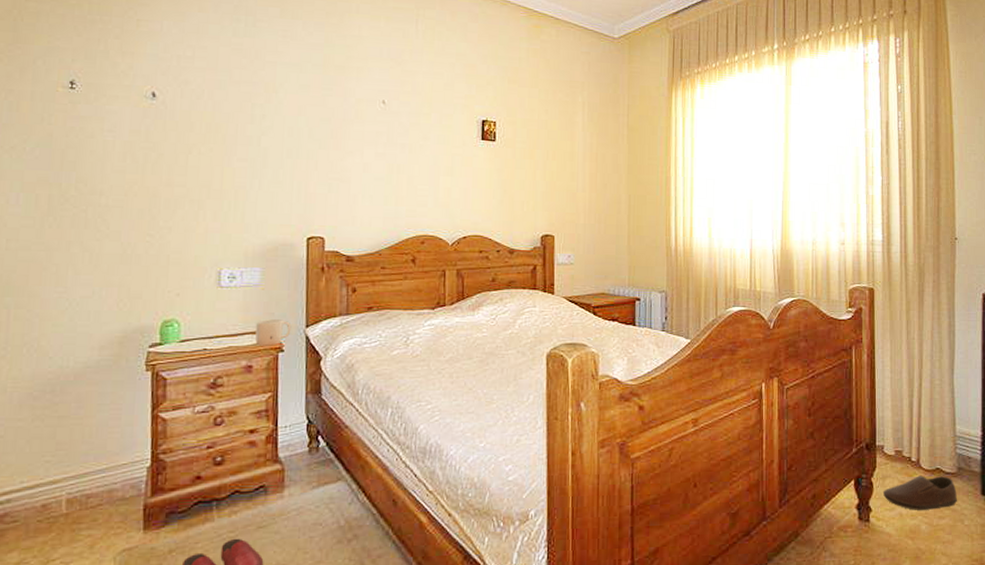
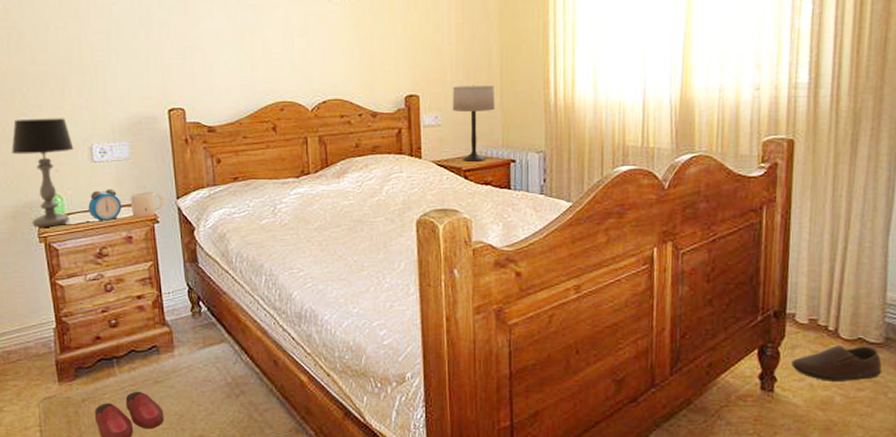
table lamp: none [130,240,201,356] -> present [11,118,74,228]
alarm clock: none [207,315,246,350] -> present [88,188,122,222]
table lamp: none [584,228,623,300] -> present [452,84,495,163]

